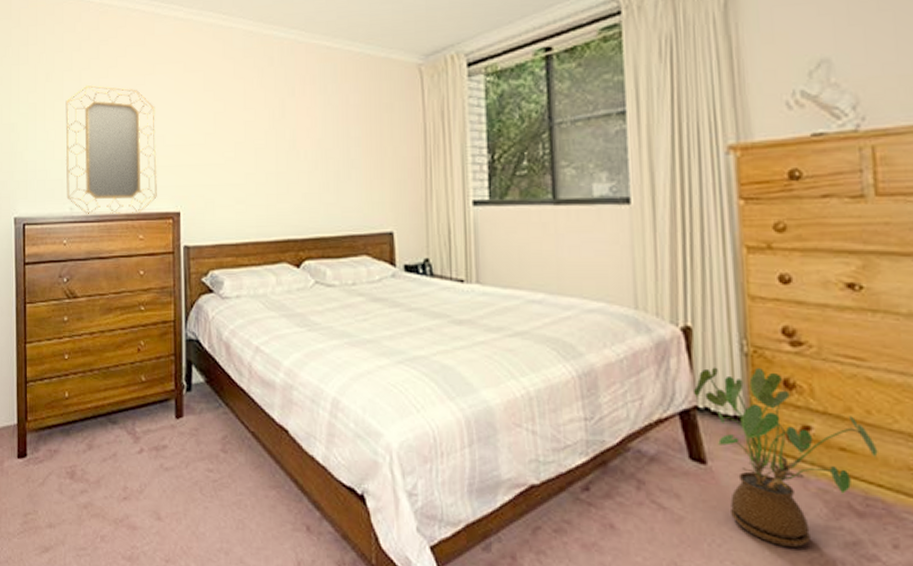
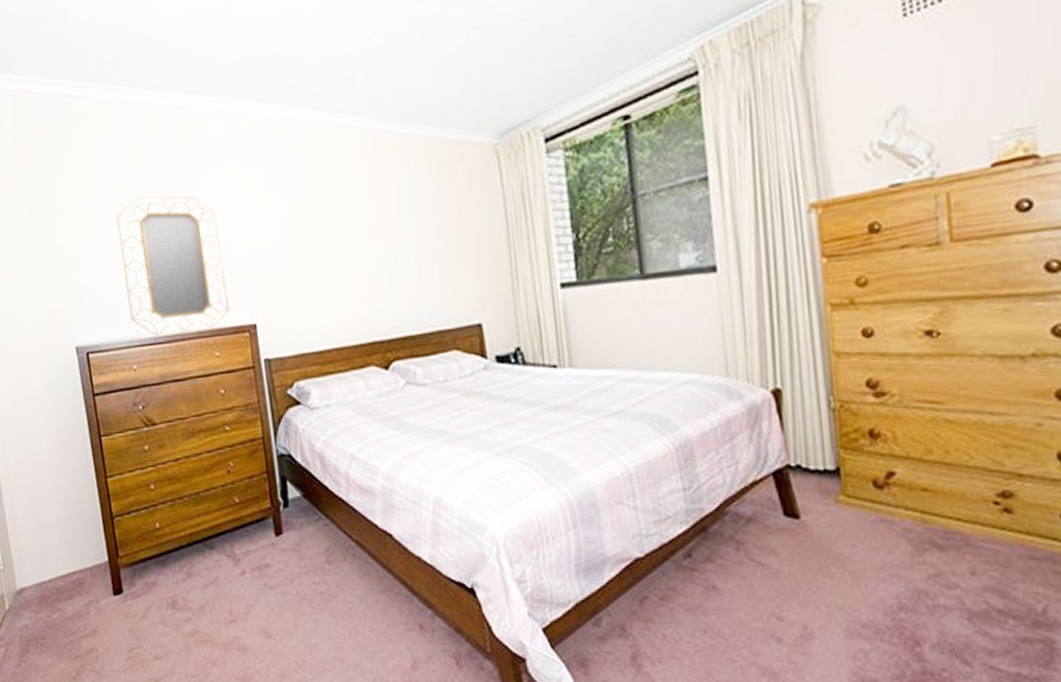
house plant: present [694,367,878,547] -> none [786,422,956,586]

